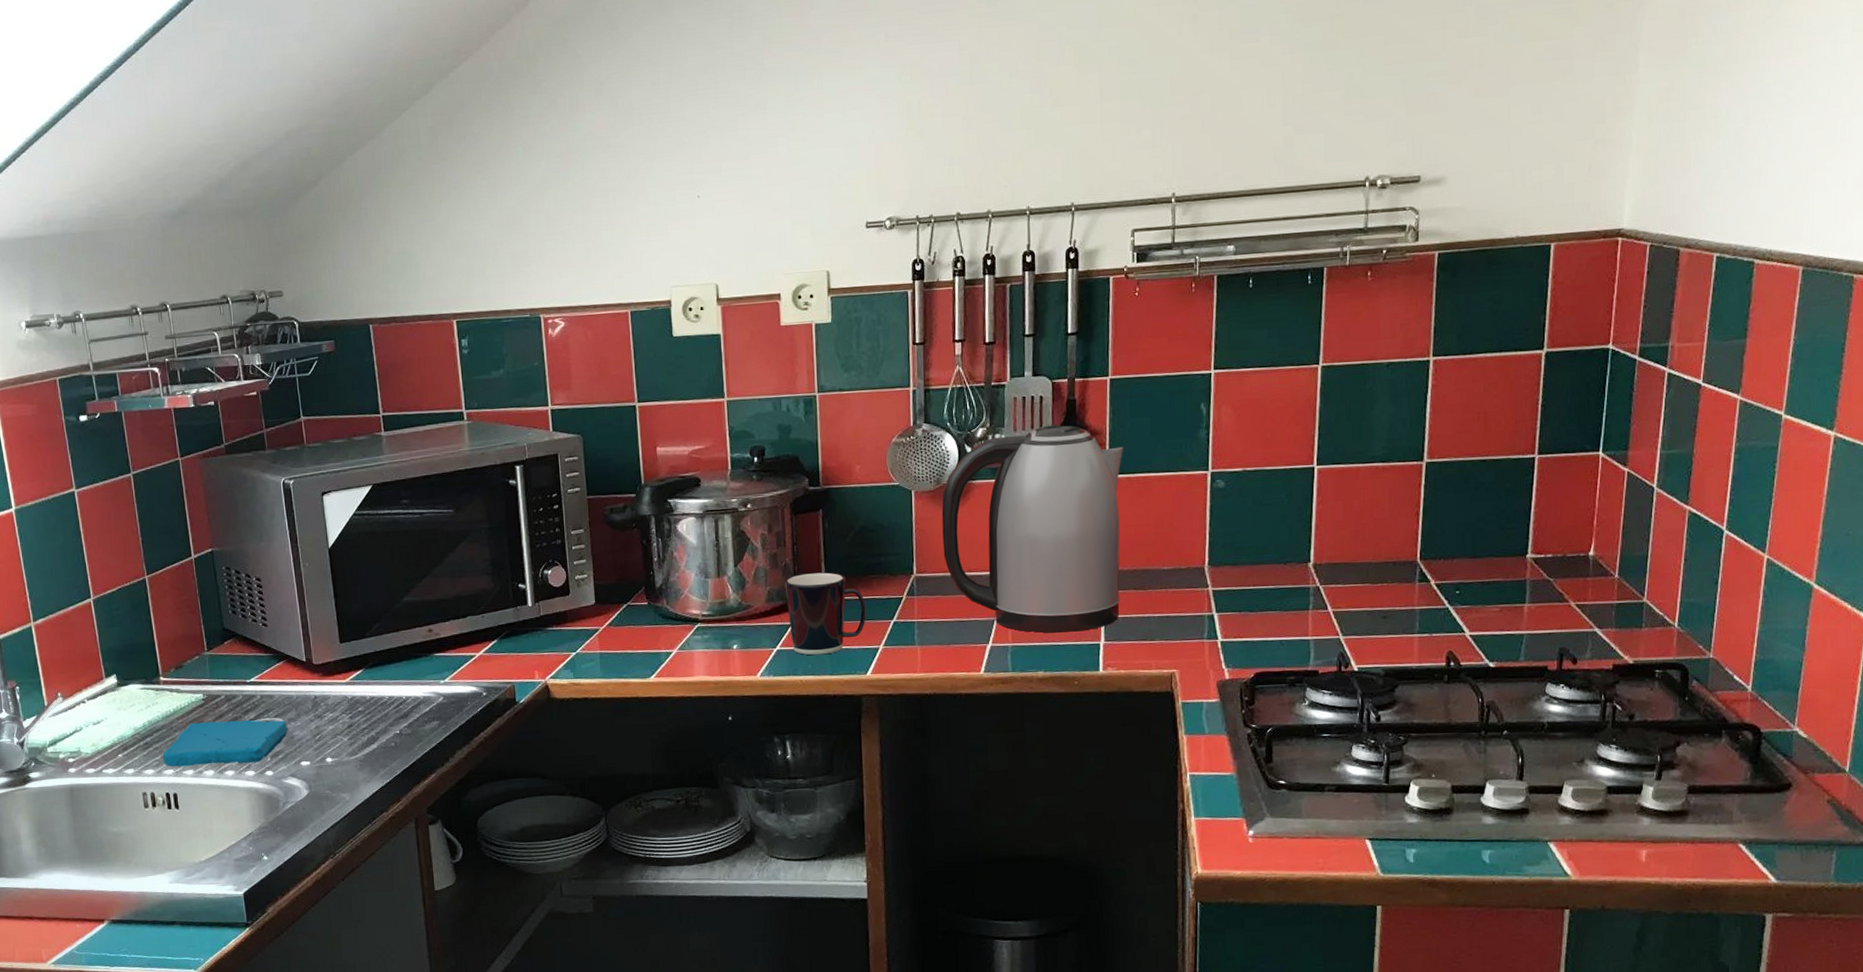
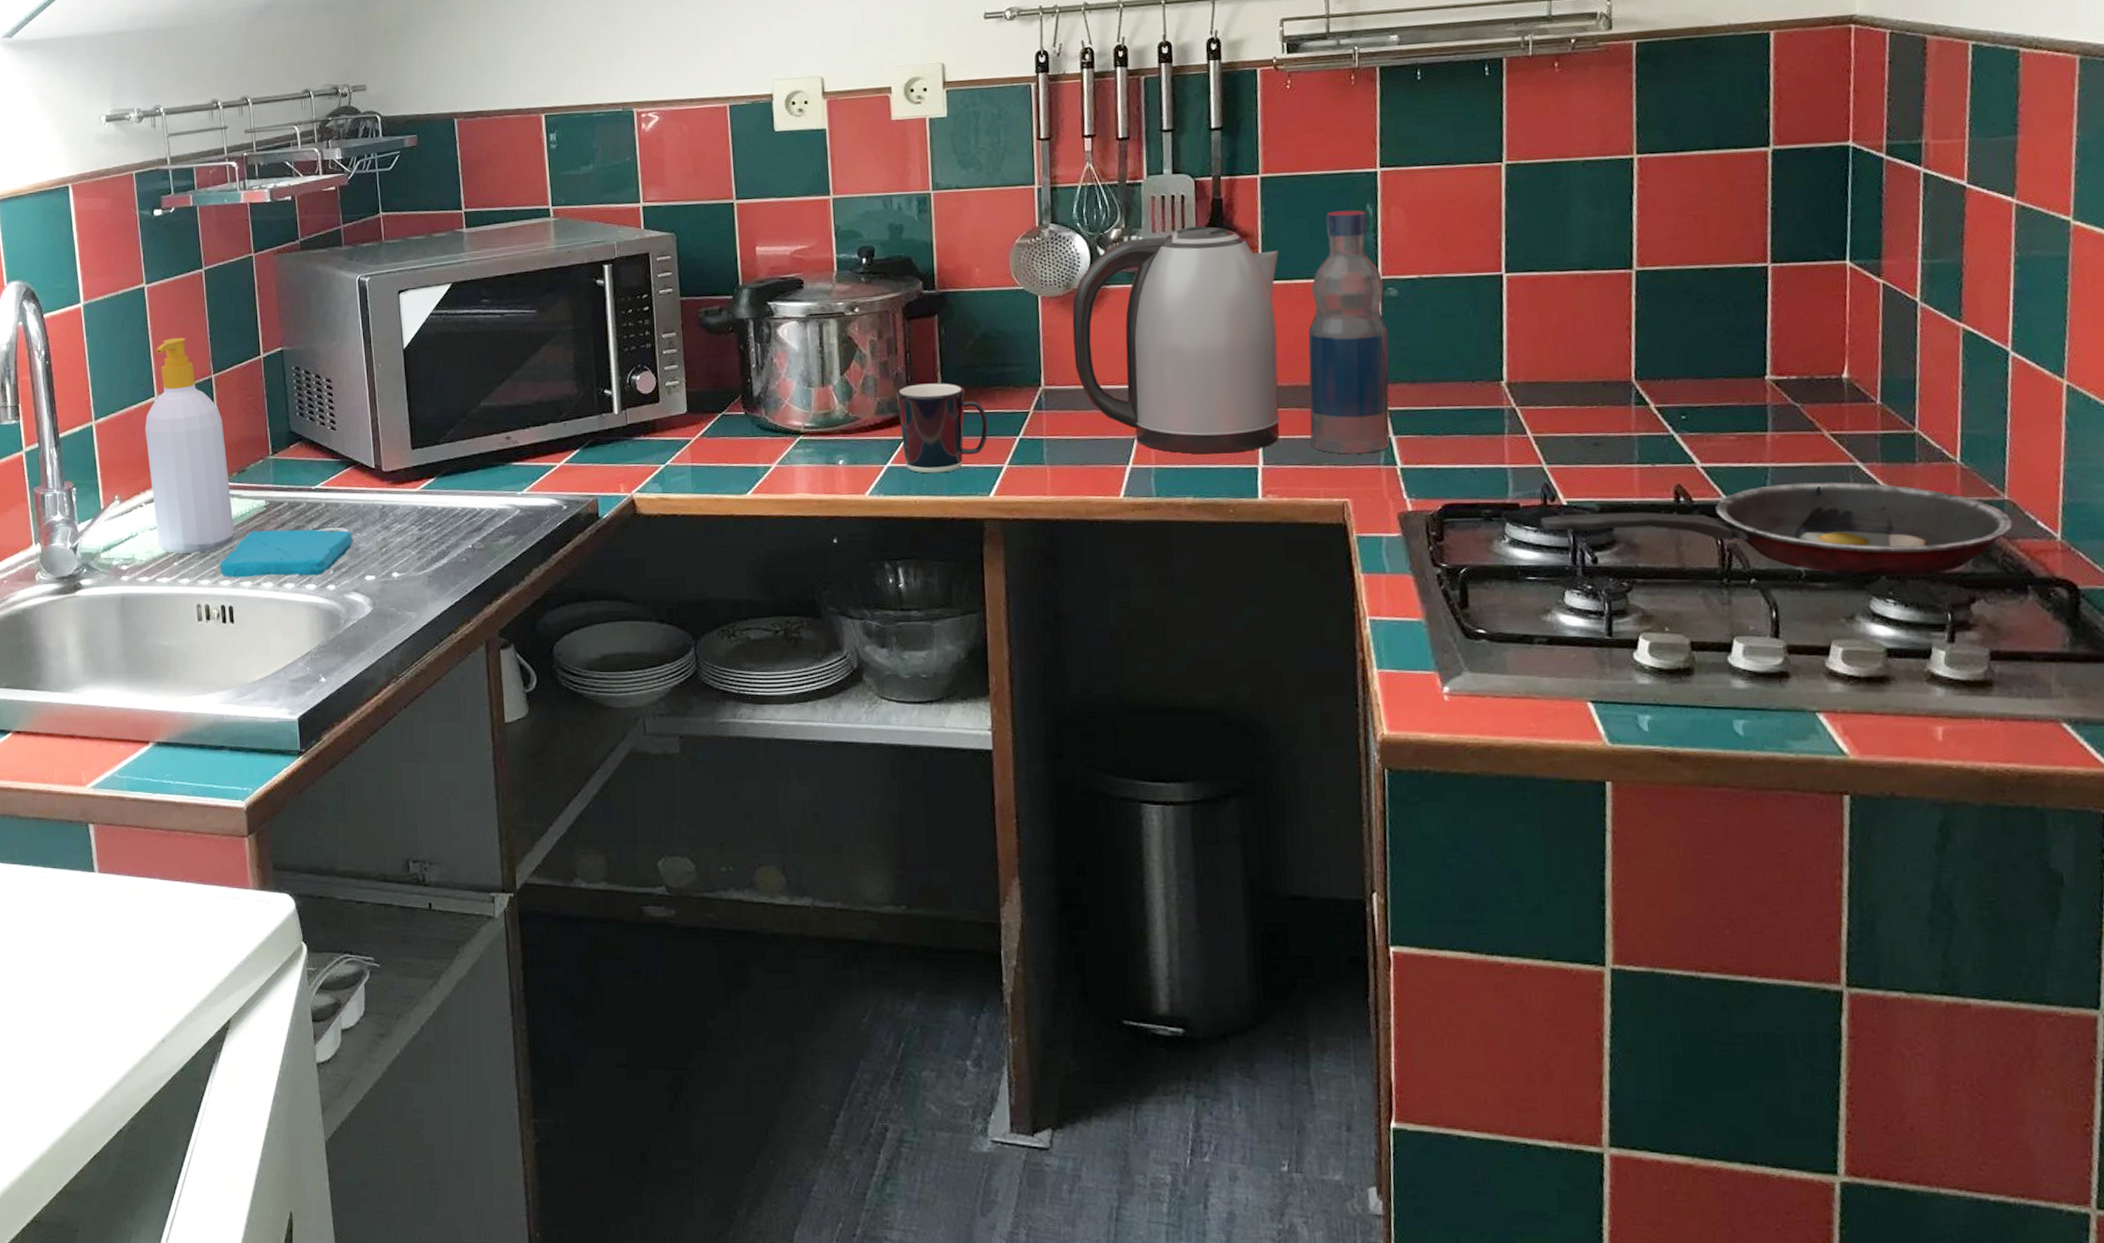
soap bottle: none [83,540,175,746] -> present [145,337,234,554]
bottle: none [1145,409,1216,631] -> present [1308,210,1390,454]
frying pan: none [1334,646,1715,726] -> present [1539,482,2013,577]

